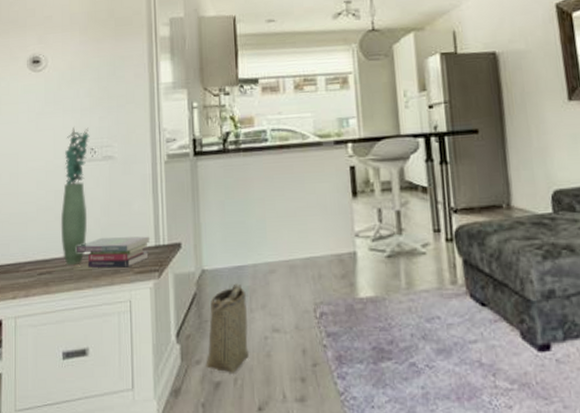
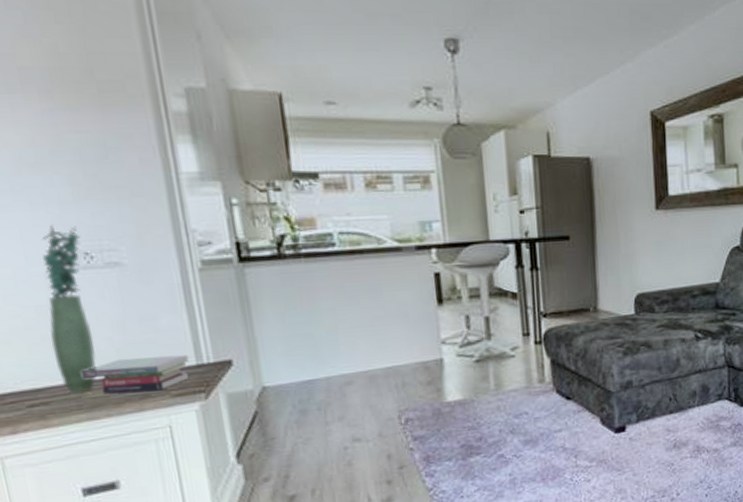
basket: present [205,283,249,373] -> none [275,398,327,486]

